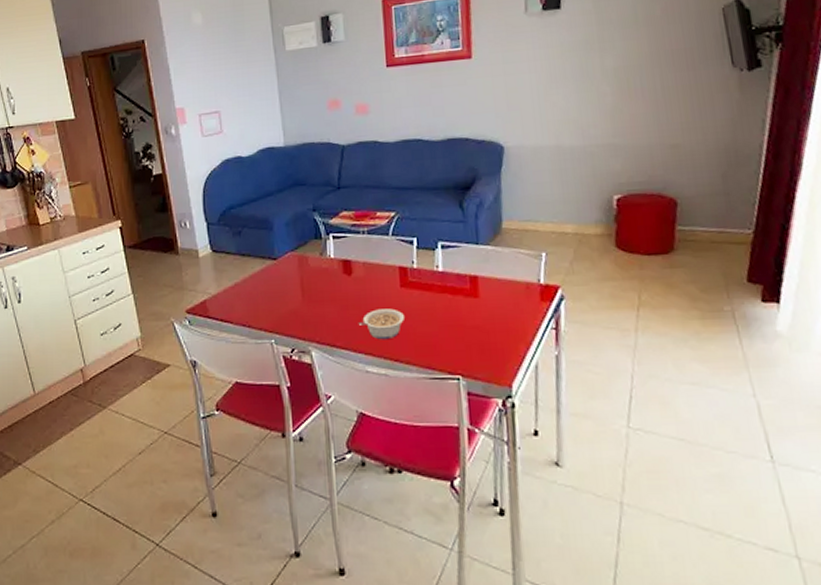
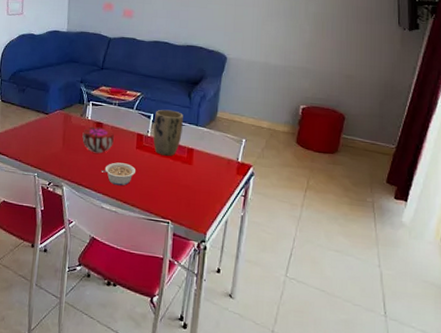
decorative bowl: none [326,266,369,302] -> present [82,126,114,154]
plant pot: none [418,228,459,292] -> present [153,109,183,157]

